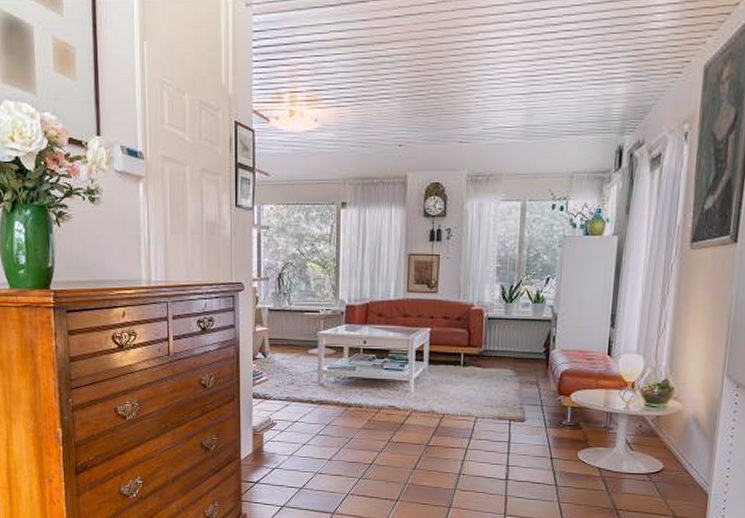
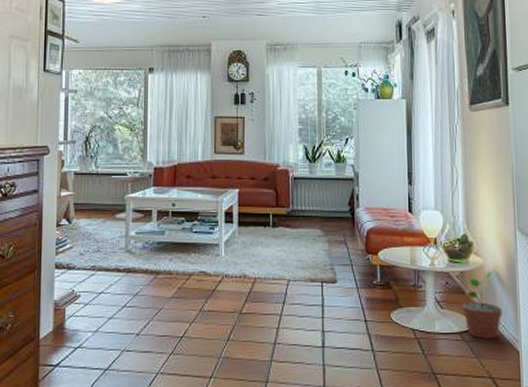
potted plant: none [653,417,696,481] -> present [462,272,502,339]

